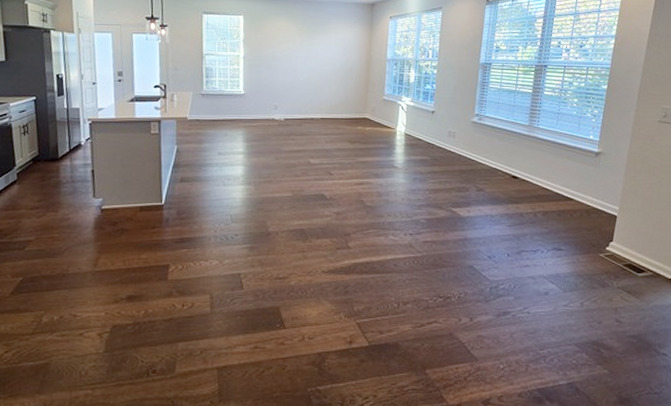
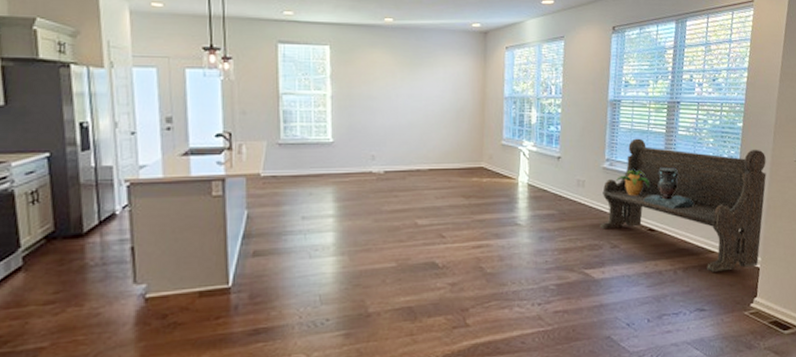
bench: none [468,97,629,217] -> present [601,138,767,272]
potted plant: none [484,124,515,148] -> present [616,169,650,196]
decorative urn: none [508,123,557,161] -> present [643,167,695,210]

